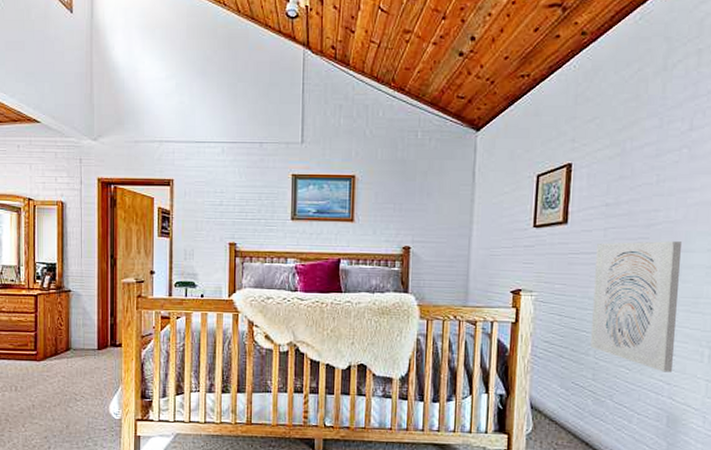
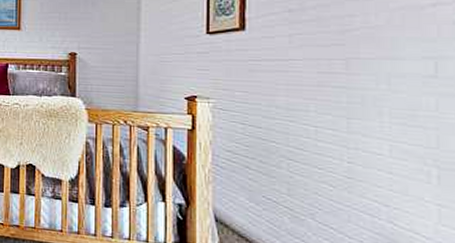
wall art: present [591,241,681,373] -> none [282,48,391,193]

